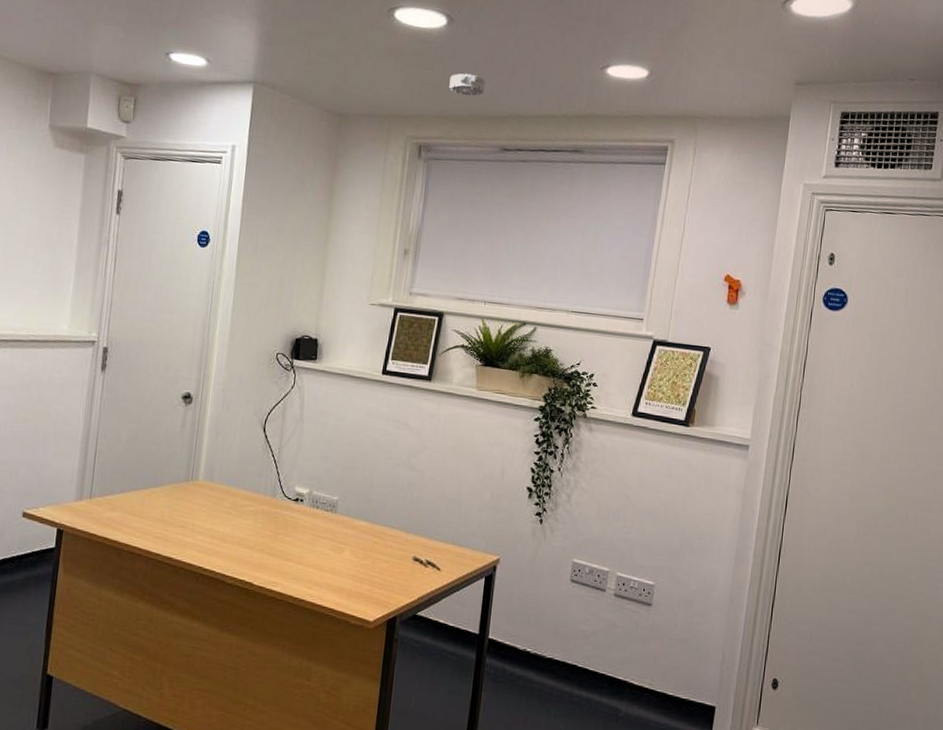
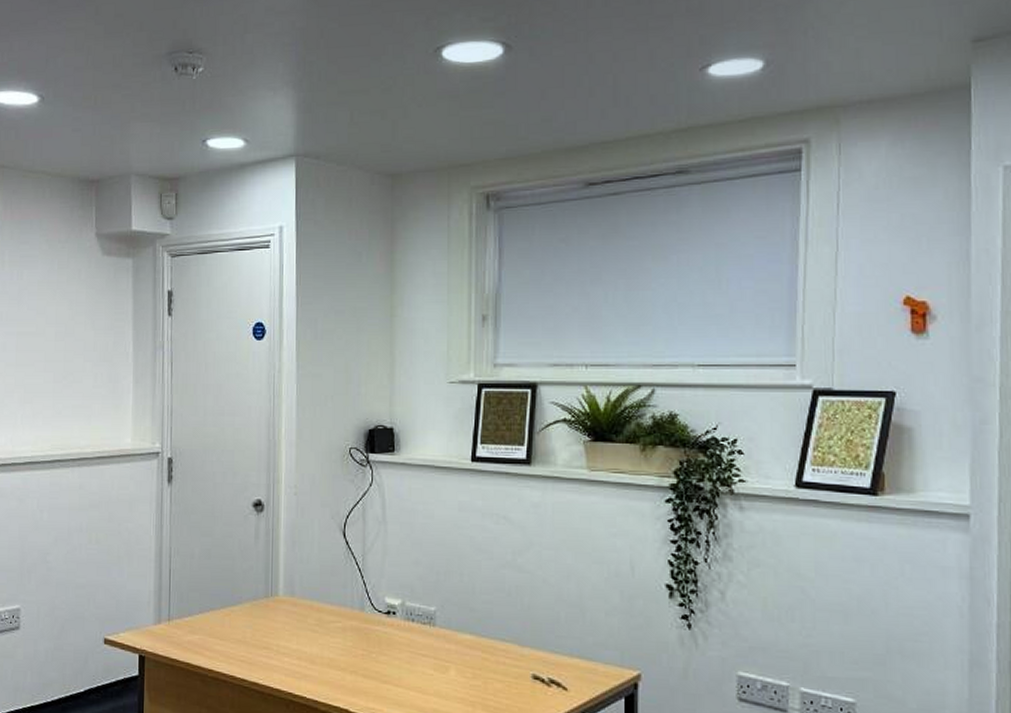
smoke detector: present [449,73,486,96] -> none [514,103,557,129]

